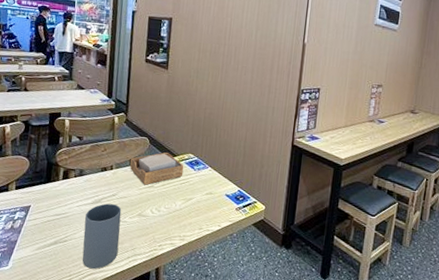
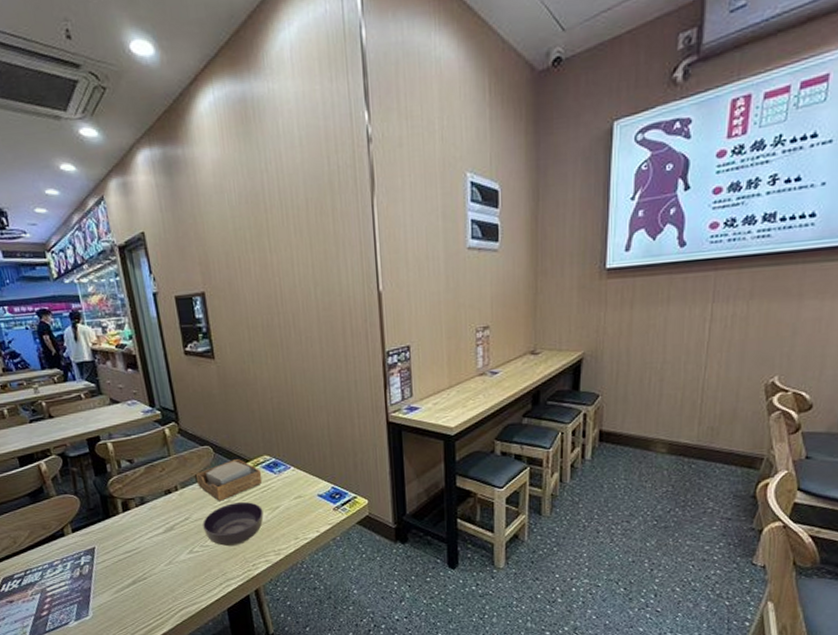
cup: present [82,203,122,269] -> none [159,529,208,604]
bowl: none [125,188,178,227] -> present [203,502,264,547]

